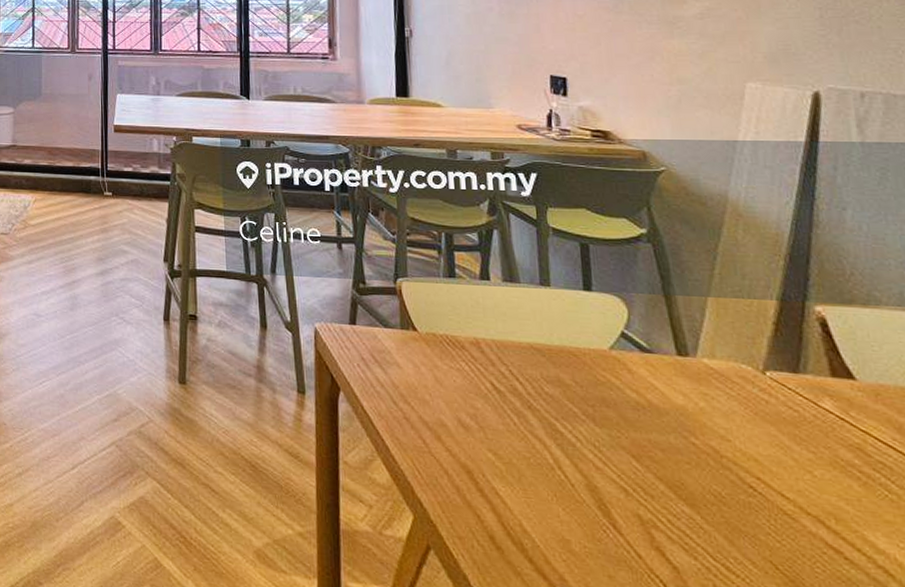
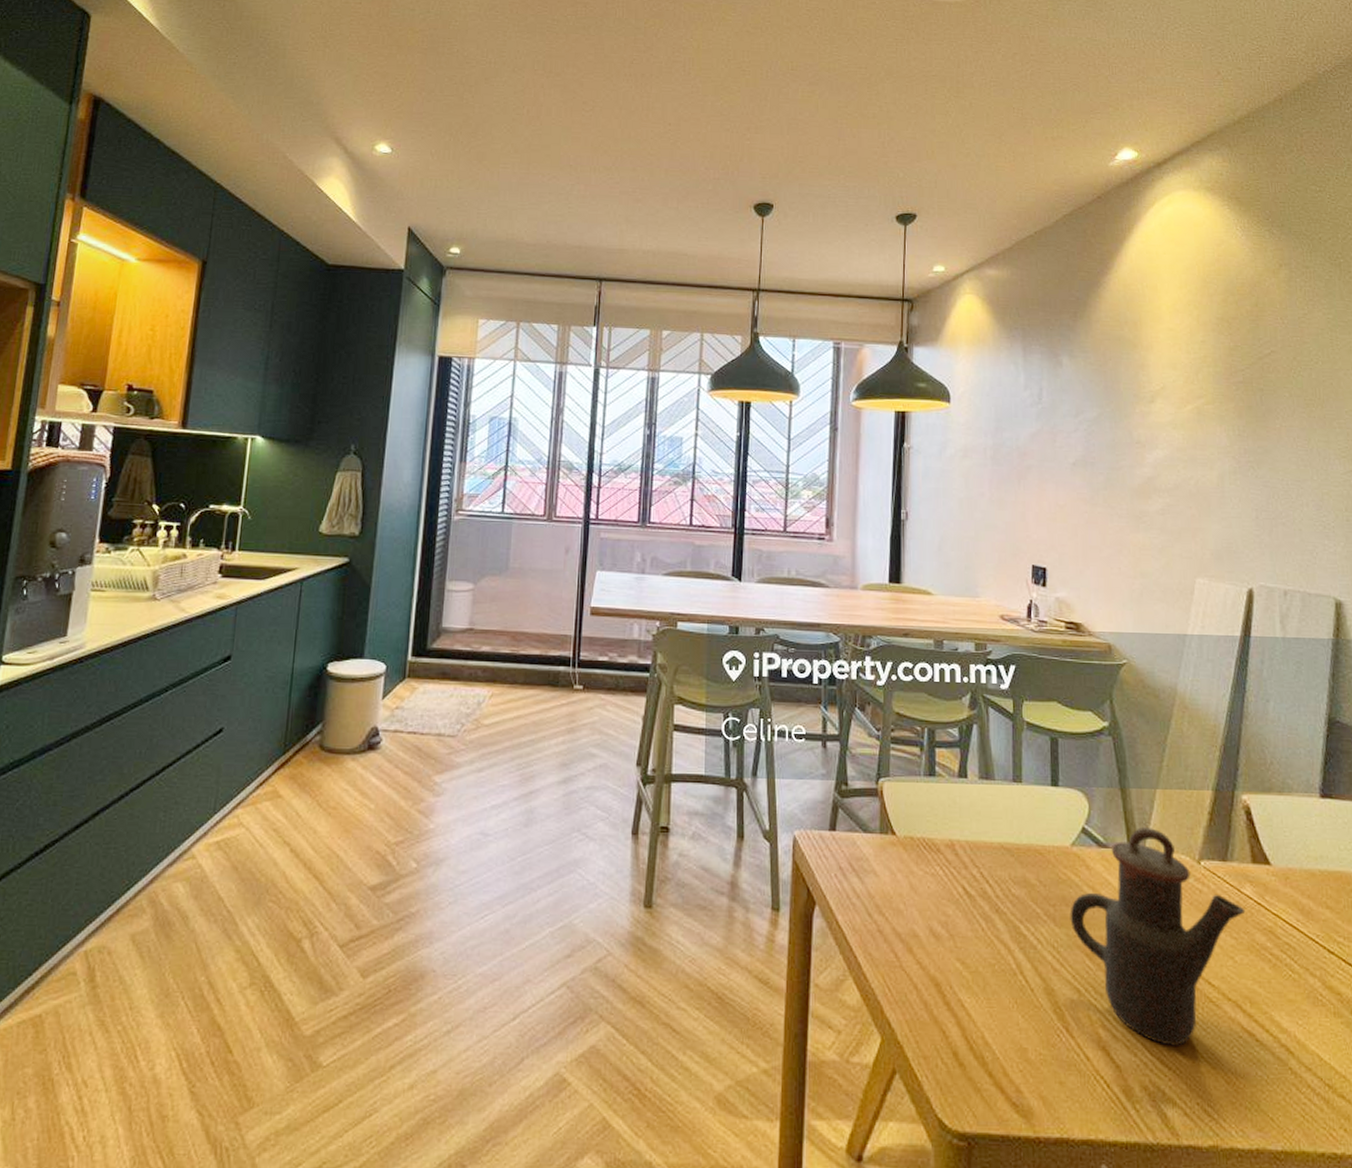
teapot: none [611,335,825,555] -> present [1070,828,1246,1046]

